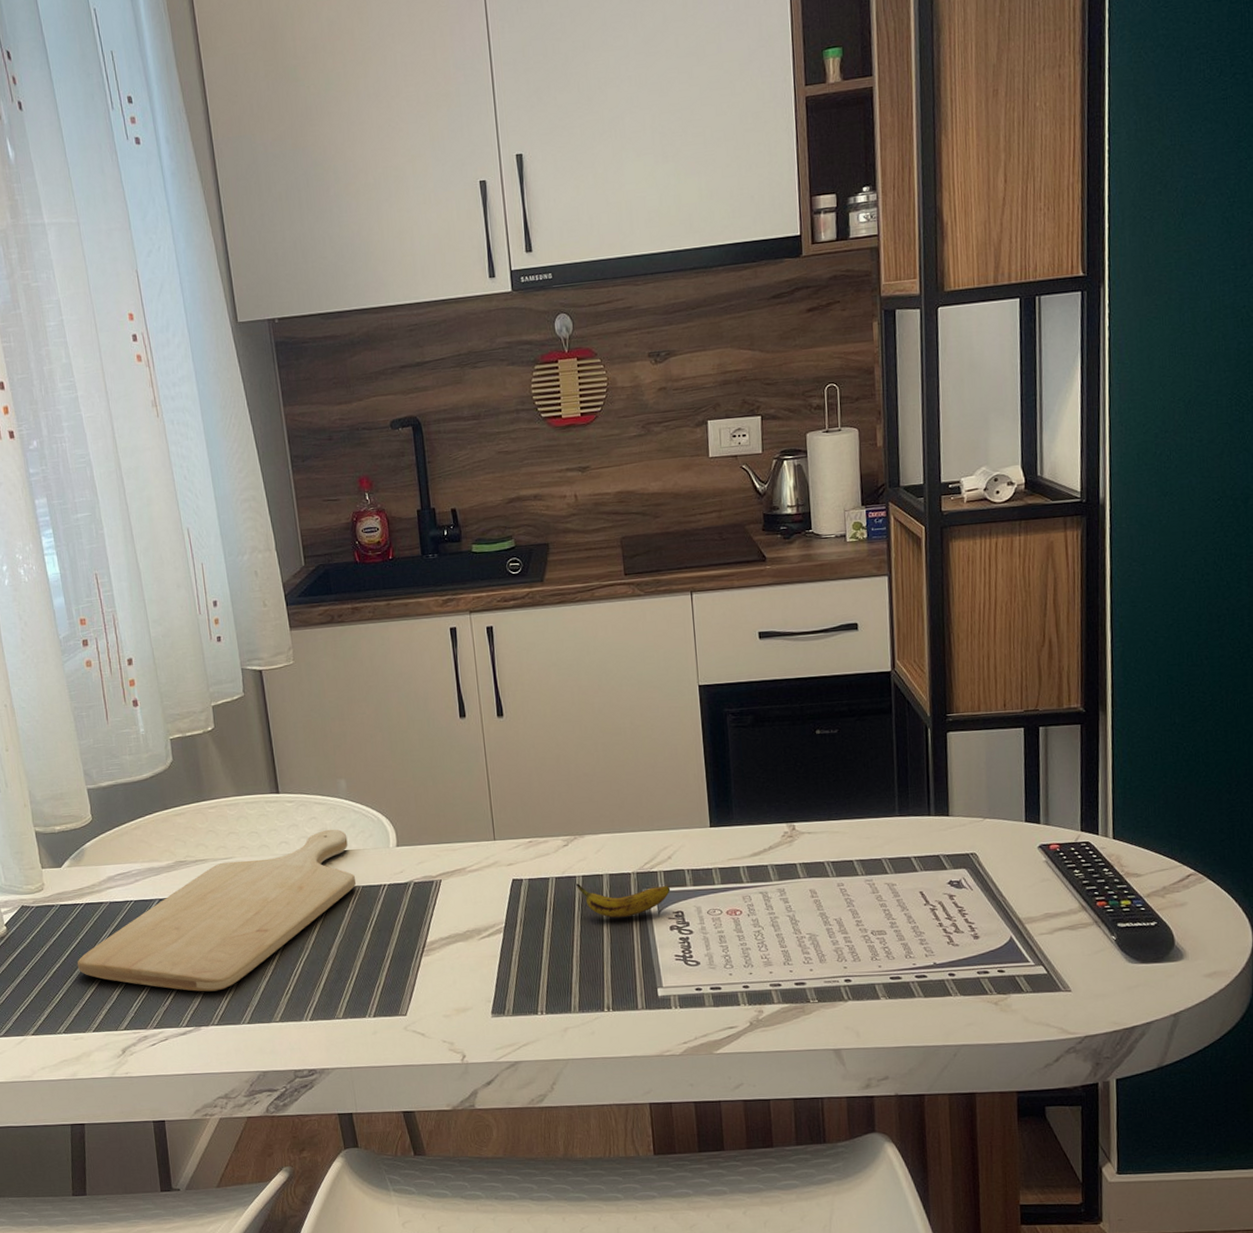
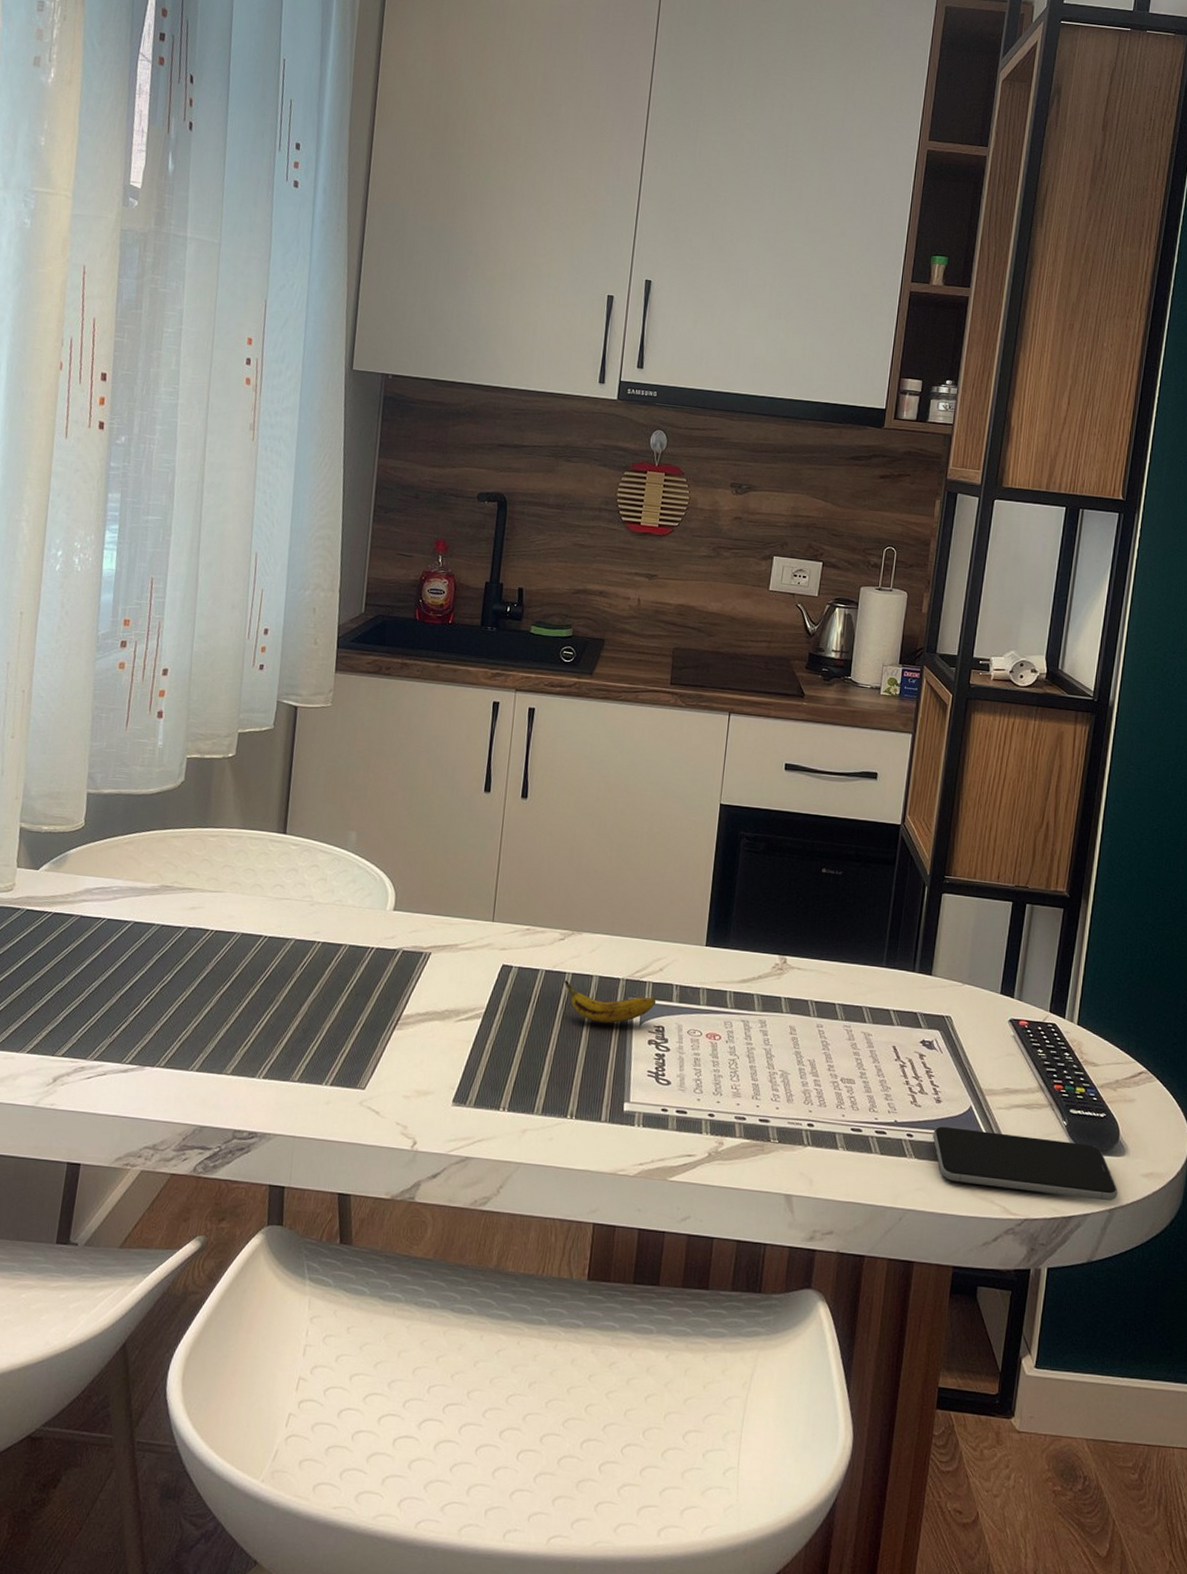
chopping board: present [77,829,356,992] -> none [28,880,346,1031]
smartphone: none [976,954,1181,1012] -> present [933,1126,1118,1201]

